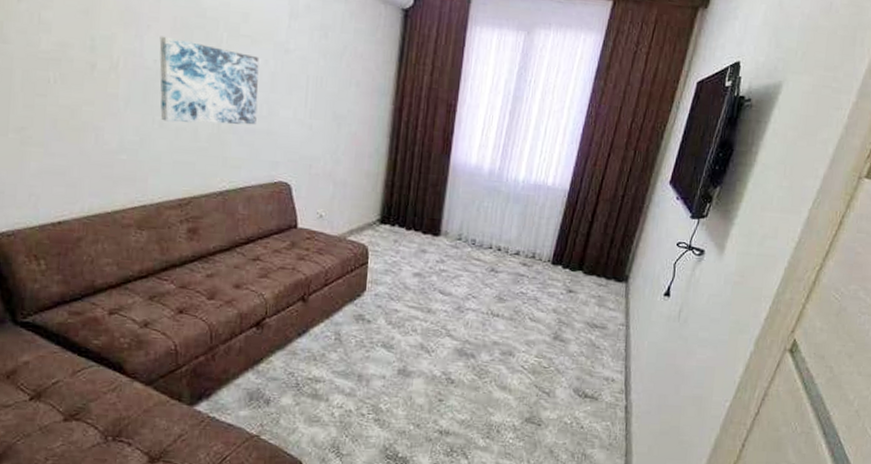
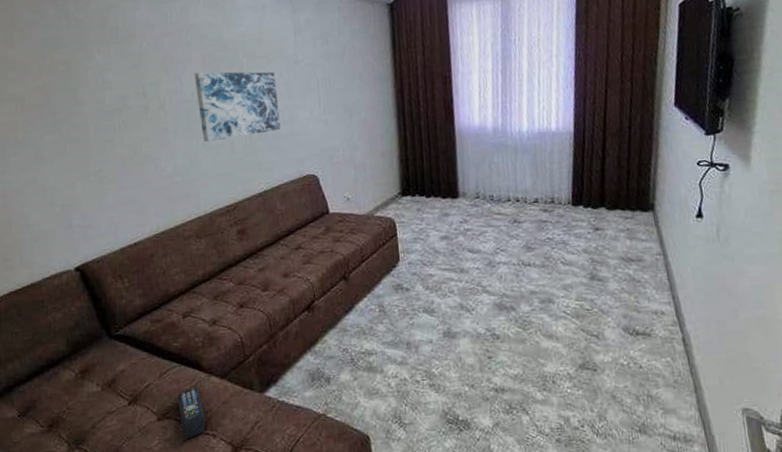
remote control: none [91,390,122,445] -> present [178,386,206,439]

